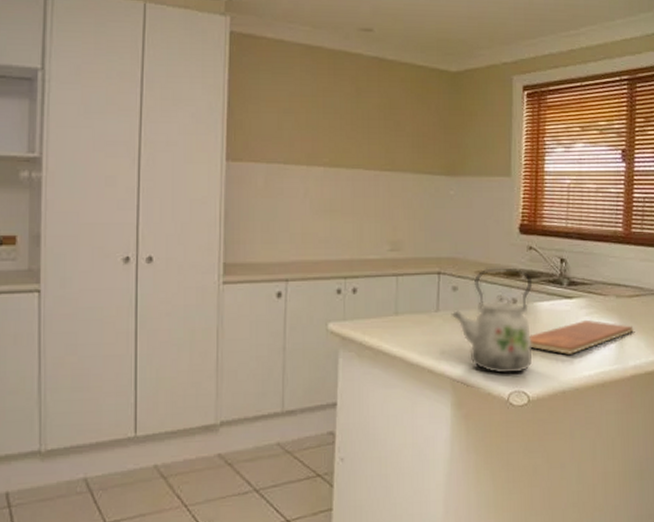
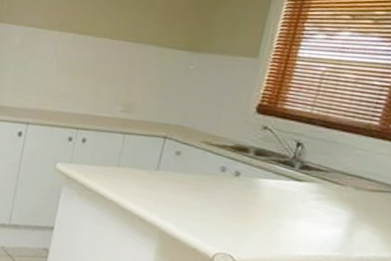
kettle: present [451,267,533,374] -> none [170,140,262,238]
chopping board: present [529,319,634,354] -> none [245,203,369,233]

